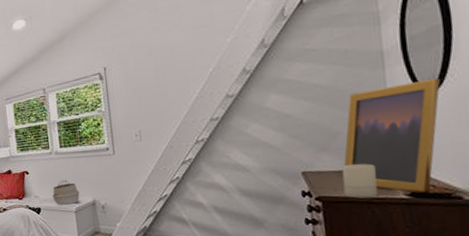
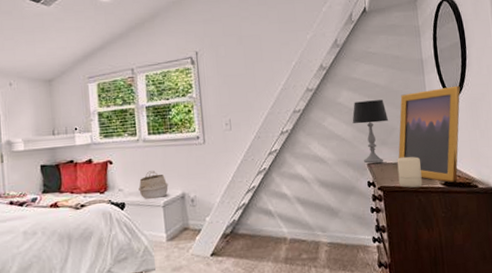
table lamp: none [282,101,332,172] -> present [352,100,389,164]

